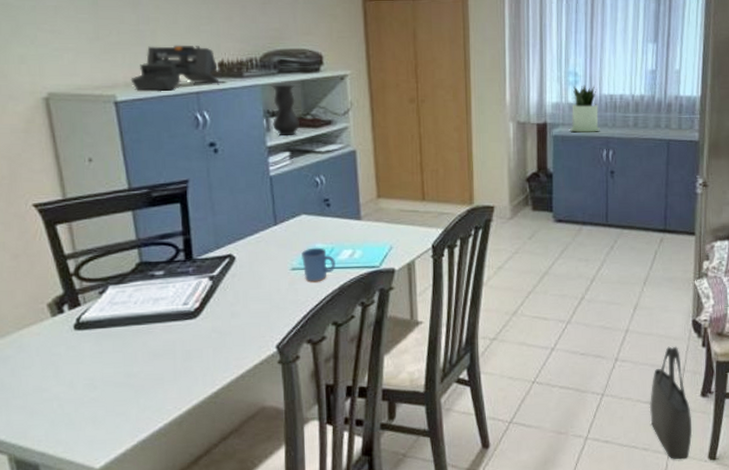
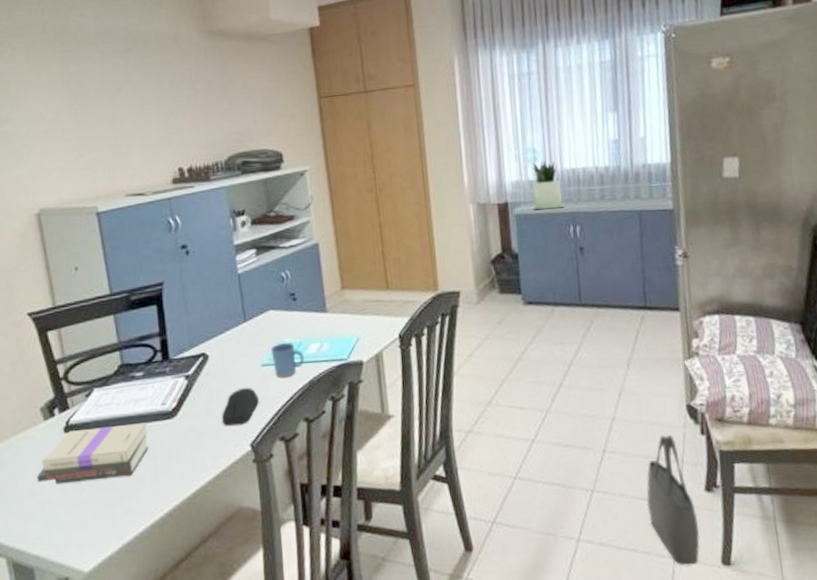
books: none [43,322,168,382] -> present [37,423,148,484]
printer: present [130,45,218,92] -> none [110,154,188,201]
computer mouse: none [247,290,288,327] -> present [221,387,260,426]
vase: present [271,84,300,136] -> none [236,183,264,234]

